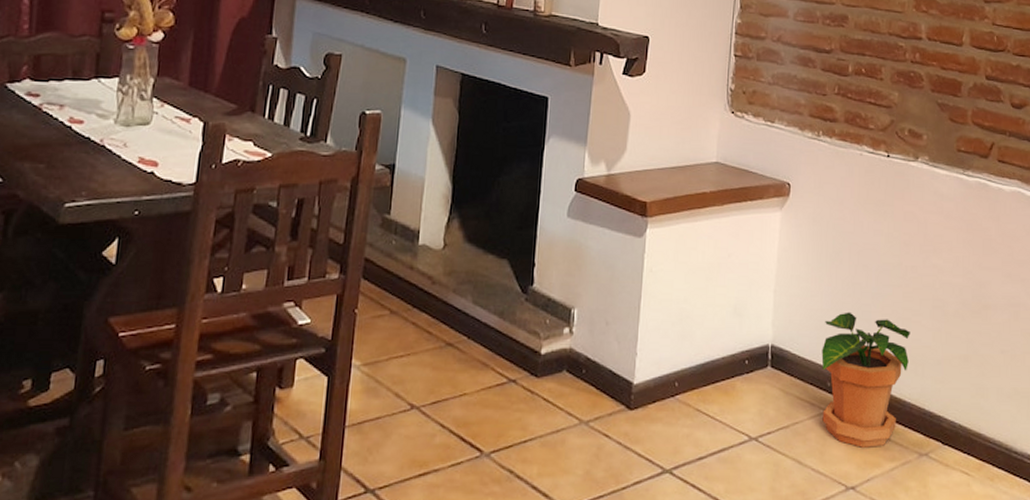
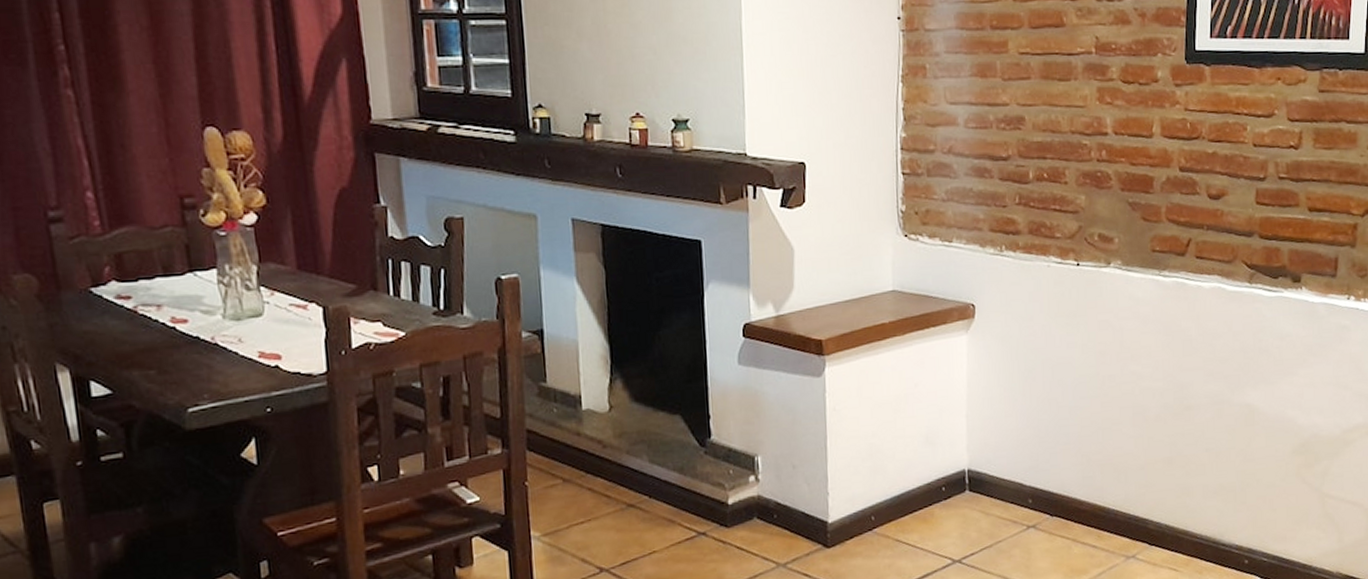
potted plant: present [821,312,910,448] -> none [1020,428,1111,558]

